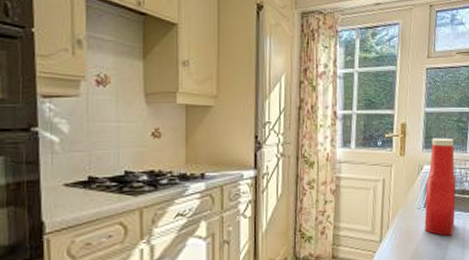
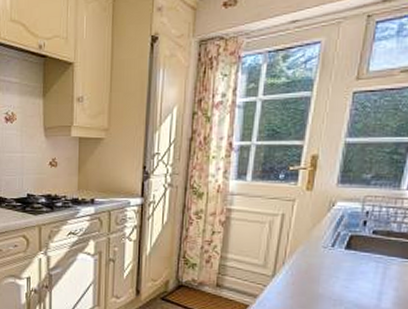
ketchup bottle: present [424,138,456,236] -> none [330,172,383,279]

